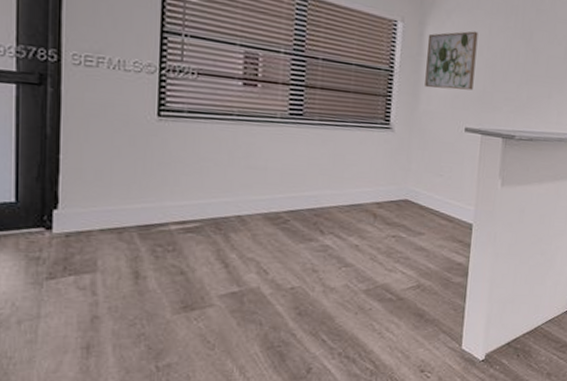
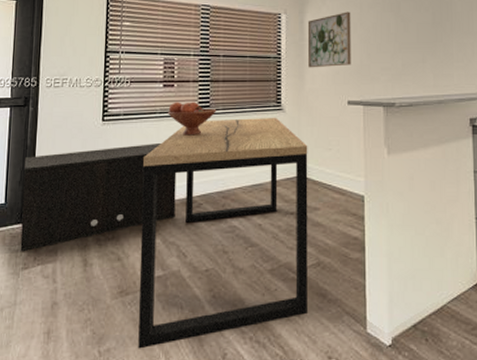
storage cabinet: none [42,148,258,260] -> present [20,142,177,252]
dining table: none [206,130,417,364] -> present [138,117,308,349]
fruit bowl: none [247,104,312,146] -> present [167,102,217,136]

